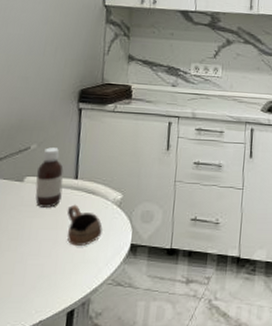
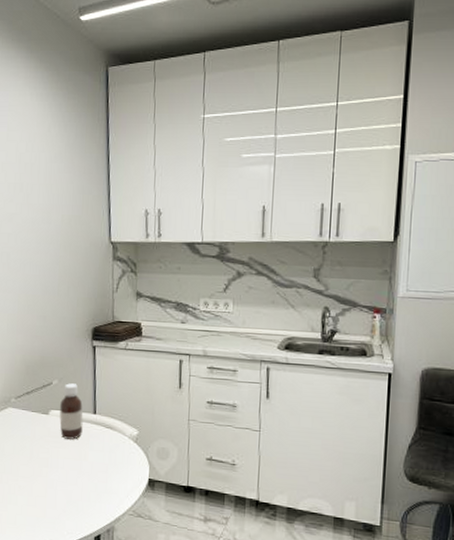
cup: present [67,204,103,246] -> none [88,438,121,477]

